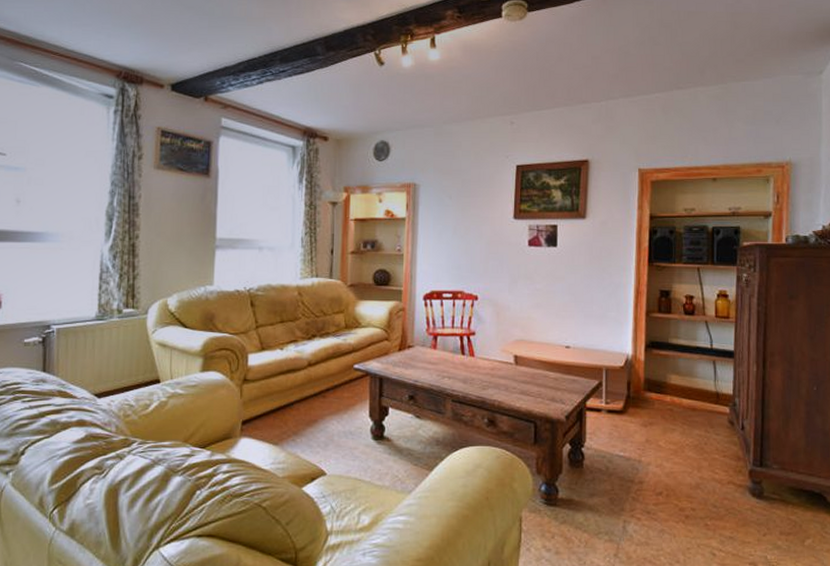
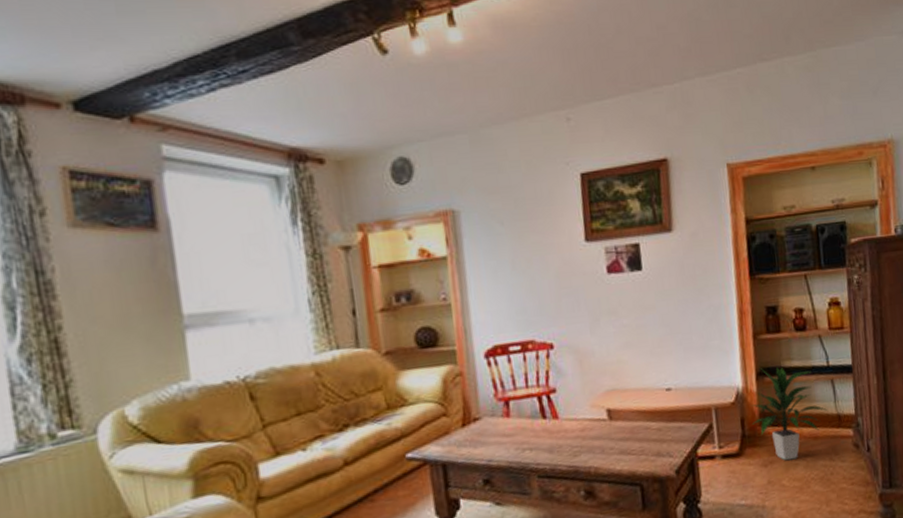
indoor plant: none [637,341,707,425] -> present [751,366,827,461]

